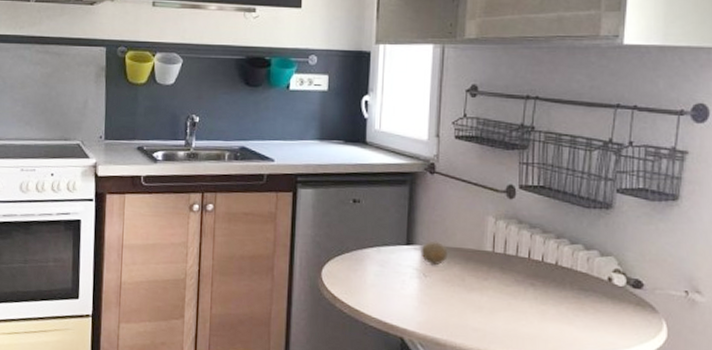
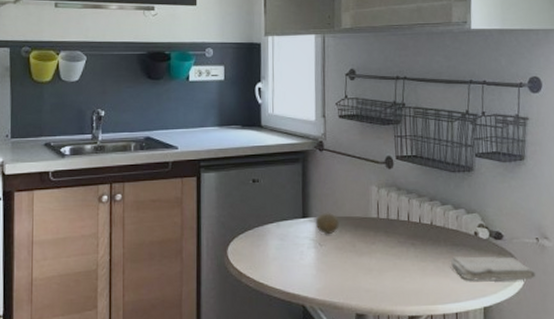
washcloth: none [575,302,682,338] -> present [450,256,536,282]

